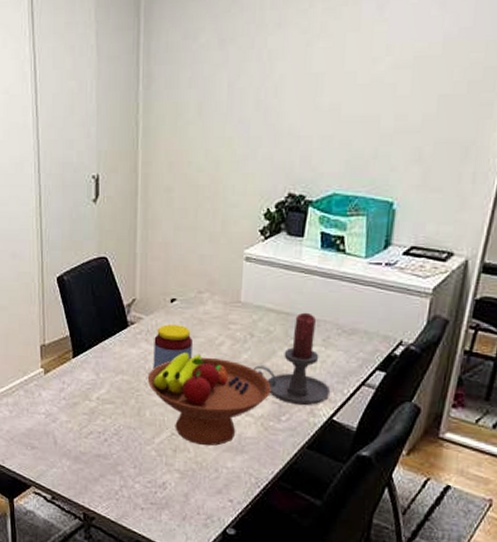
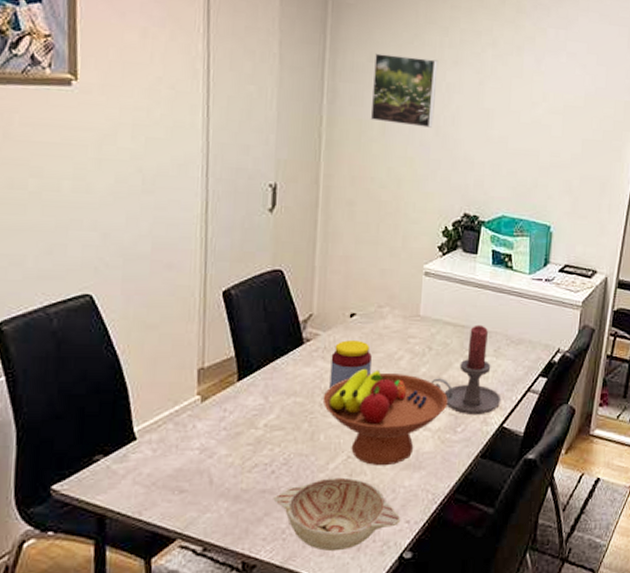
decorative bowl: none [107,451,224,517] -> present [273,477,401,552]
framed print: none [186,25,259,103] -> present [370,53,439,128]

